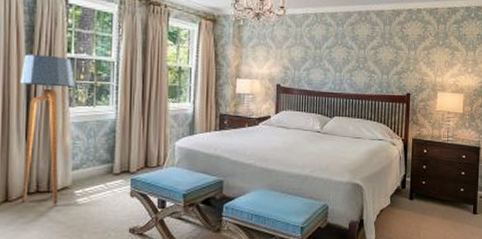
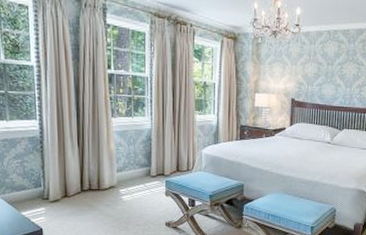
floor lamp: present [20,54,74,205] -> none [70,70,115,201]

